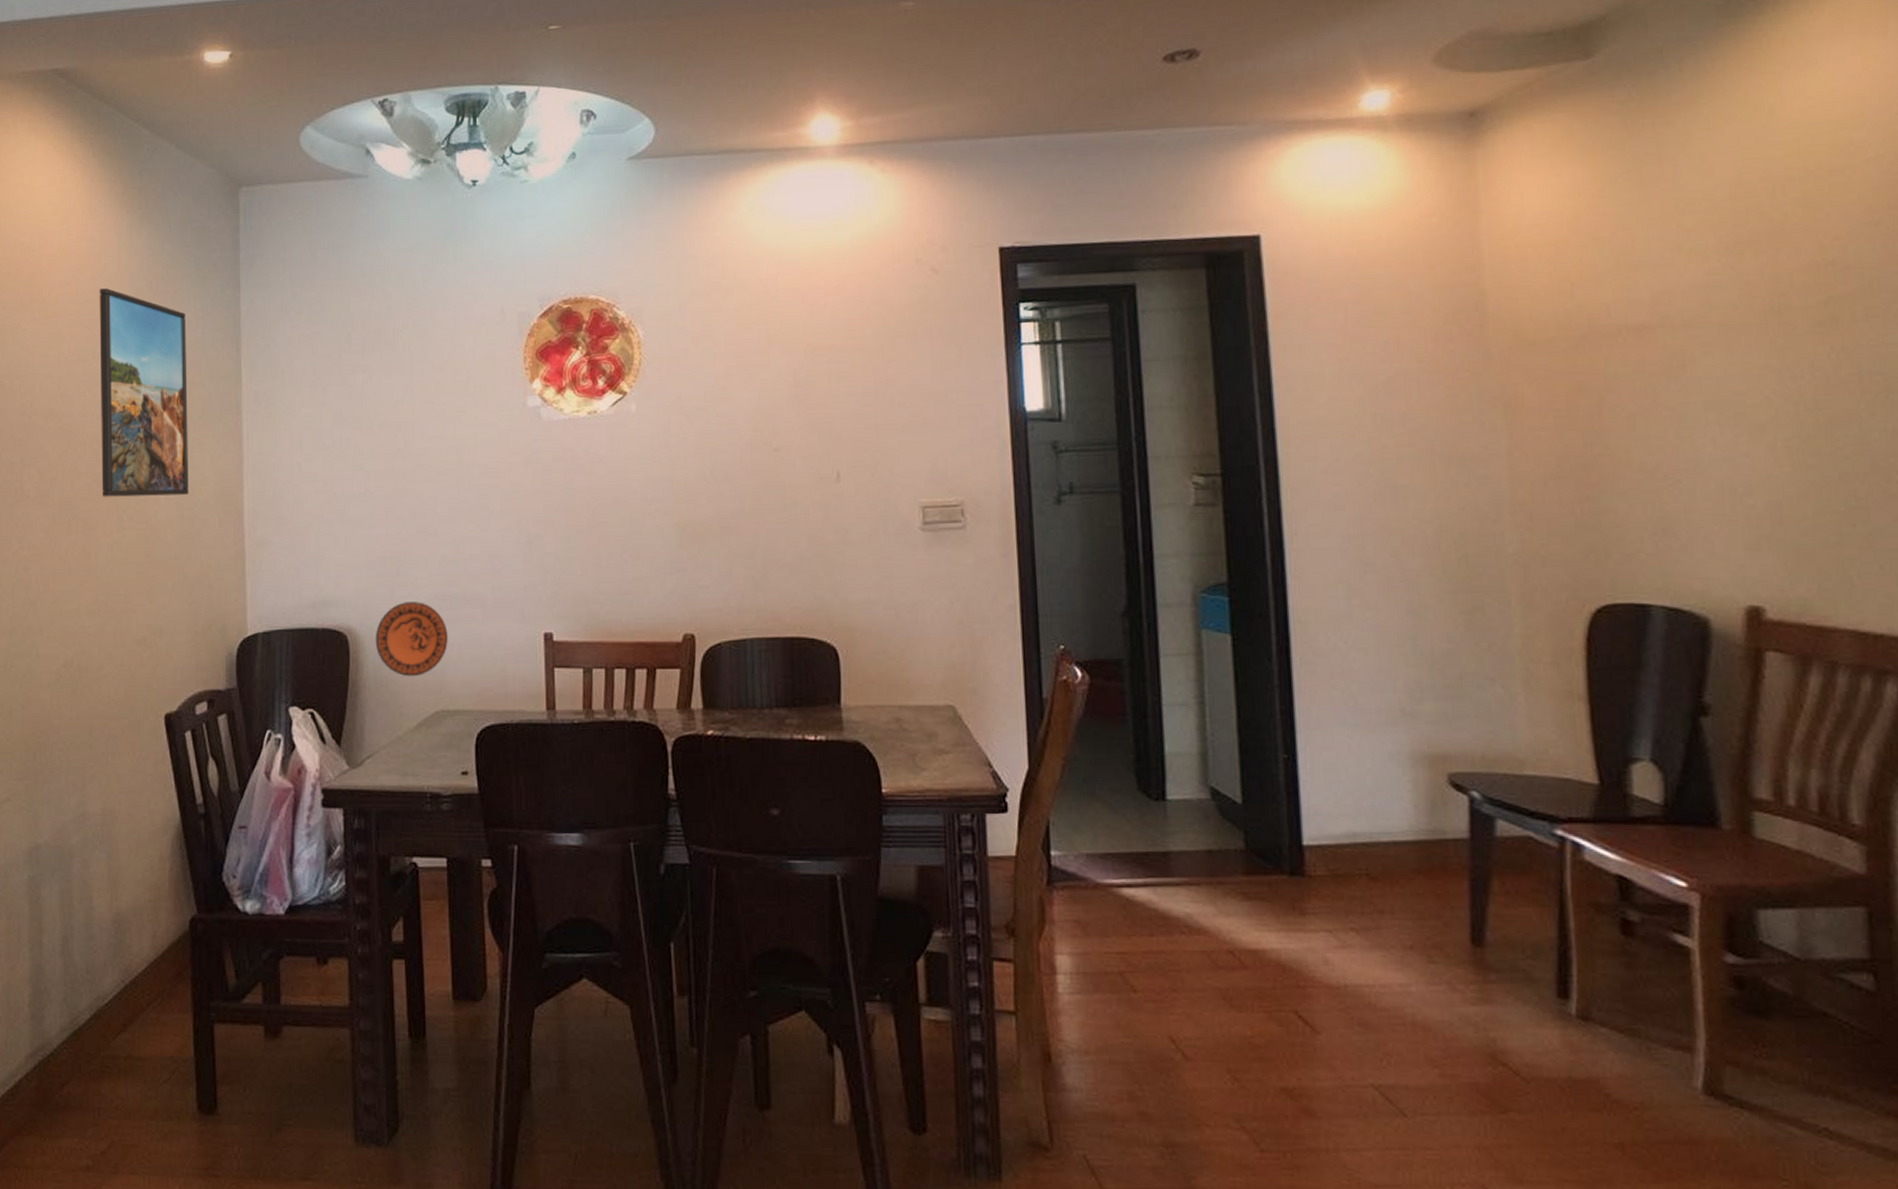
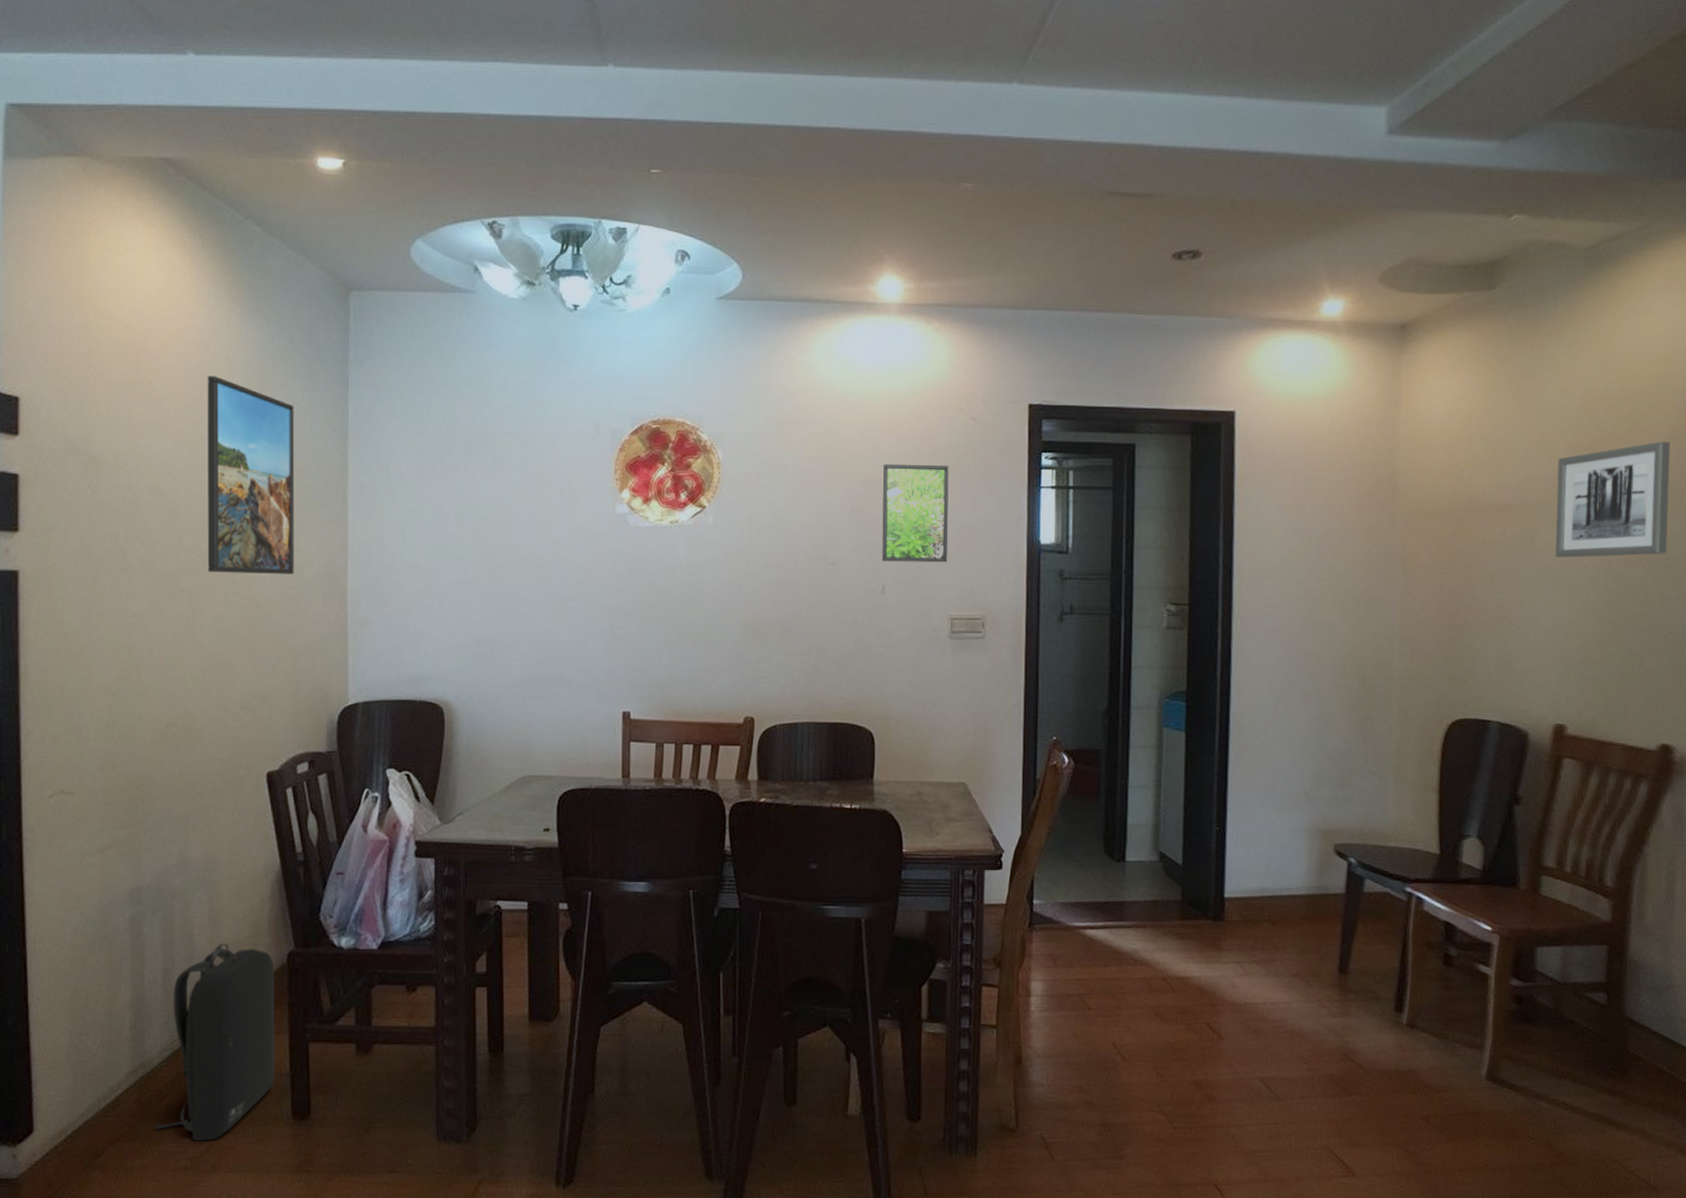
backpack: none [55,907,179,1137] -> present [155,943,276,1141]
decorative plate: present [375,602,448,677] -> none [468,680,536,746]
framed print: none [828,326,914,443] -> present [882,463,949,563]
wall art: none [1709,227,1884,388] -> present [1555,441,1670,558]

